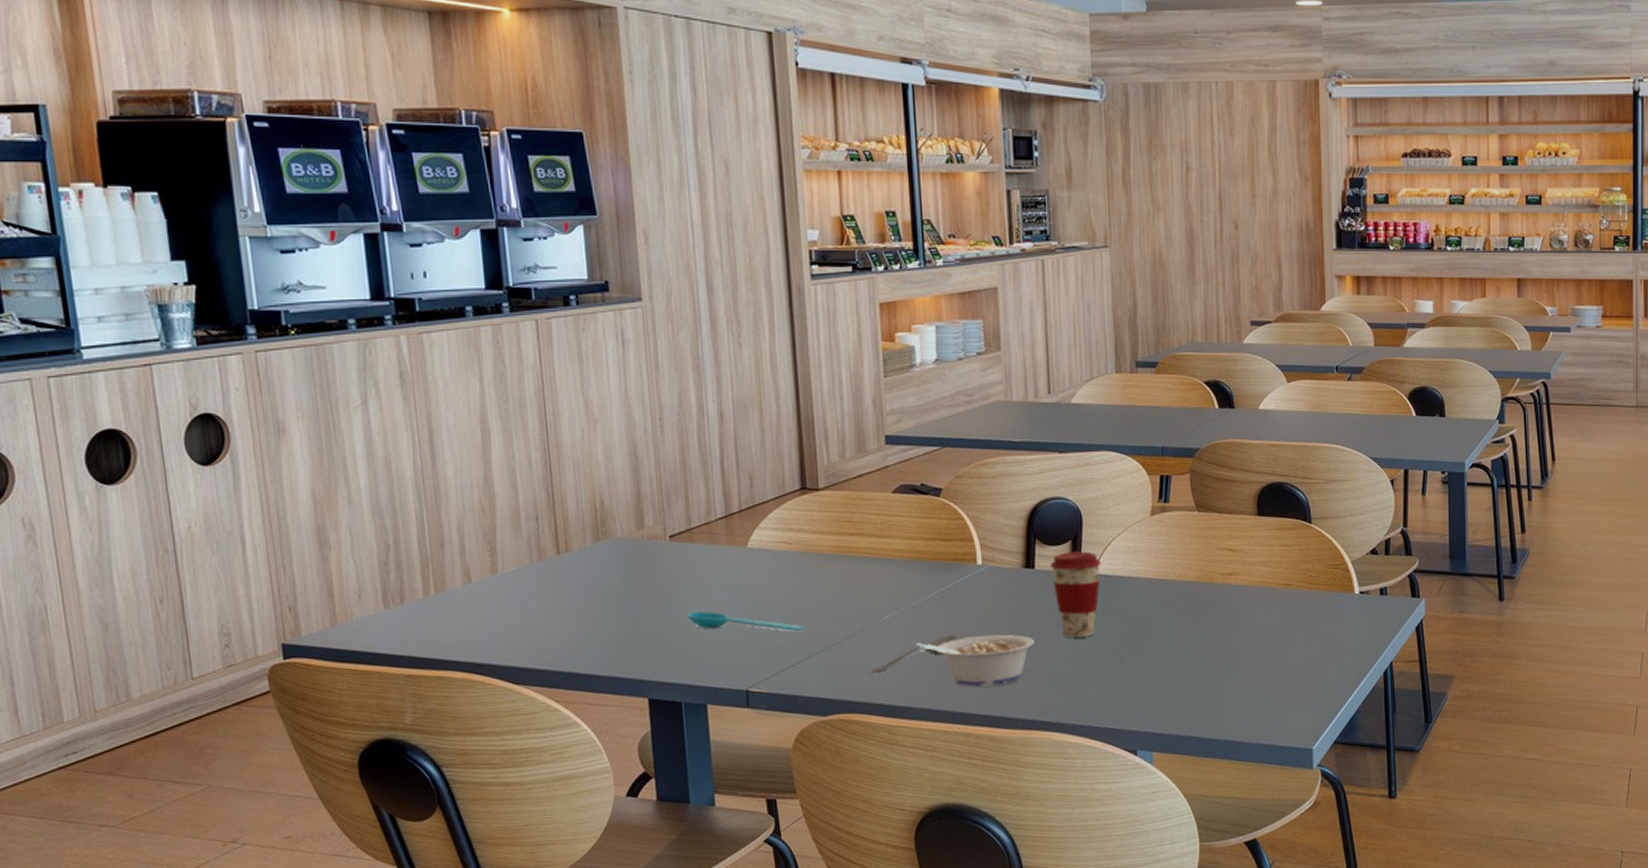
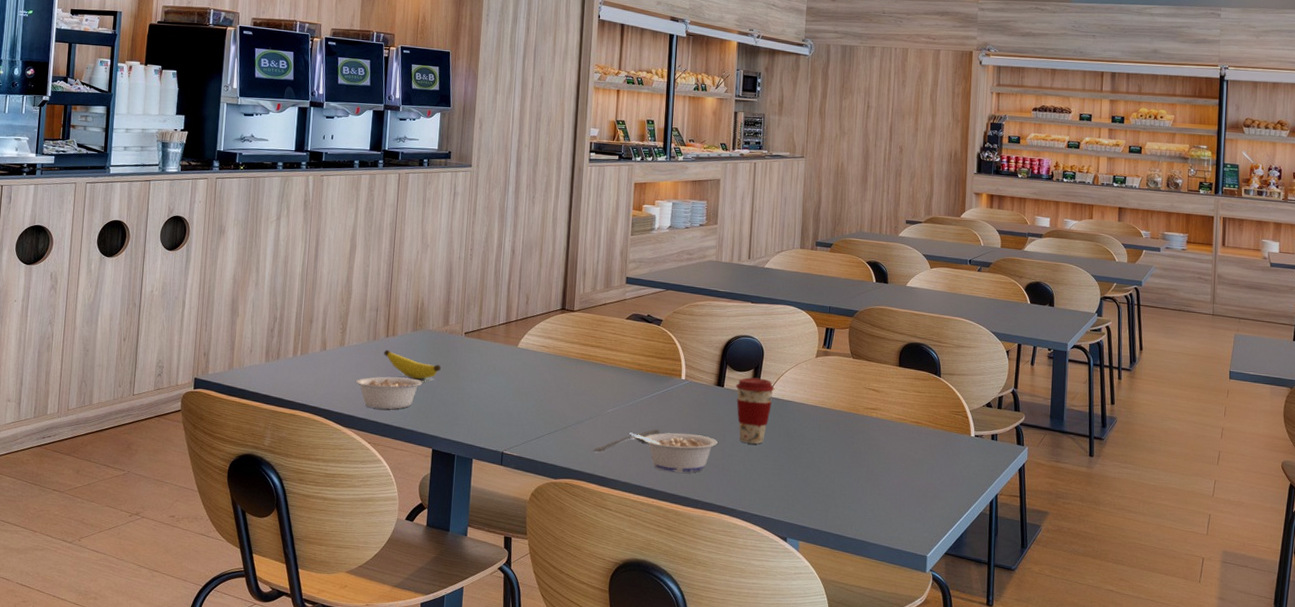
legume: none [522,602,639,654] -> present [355,376,437,409]
banana: none [556,572,644,608] -> present [383,349,442,380]
spoon: present [687,611,806,632] -> none [469,389,551,413]

